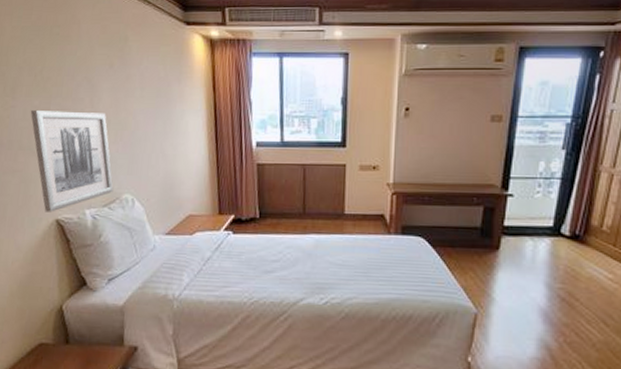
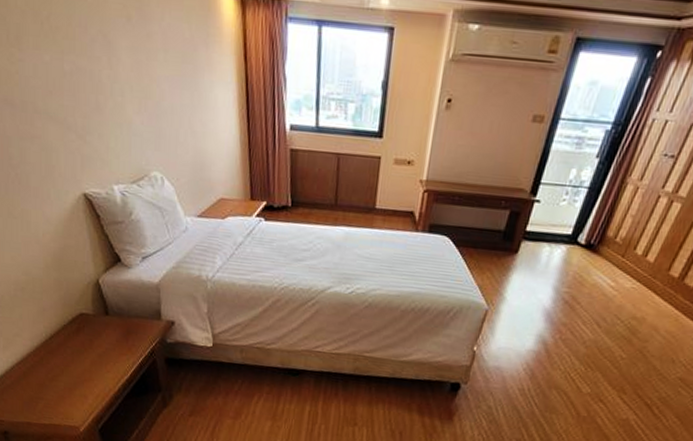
wall art: present [30,109,114,212] -> none [41,66,141,186]

